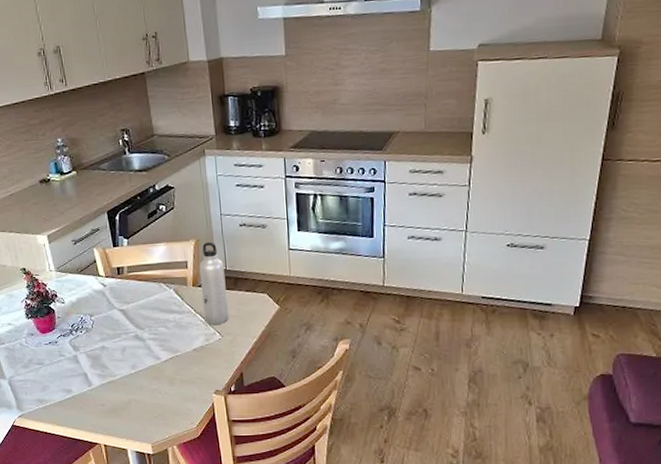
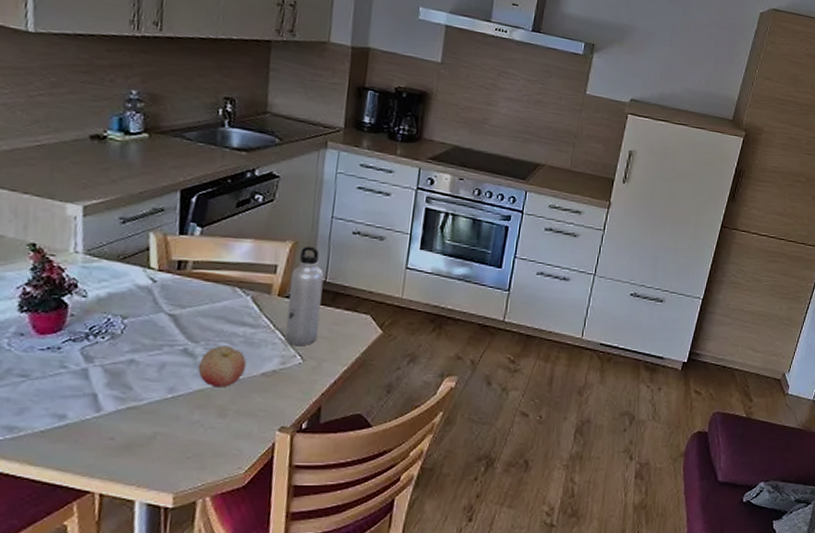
fruit: none [148,330,181,363] -> present [198,346,247,388]

